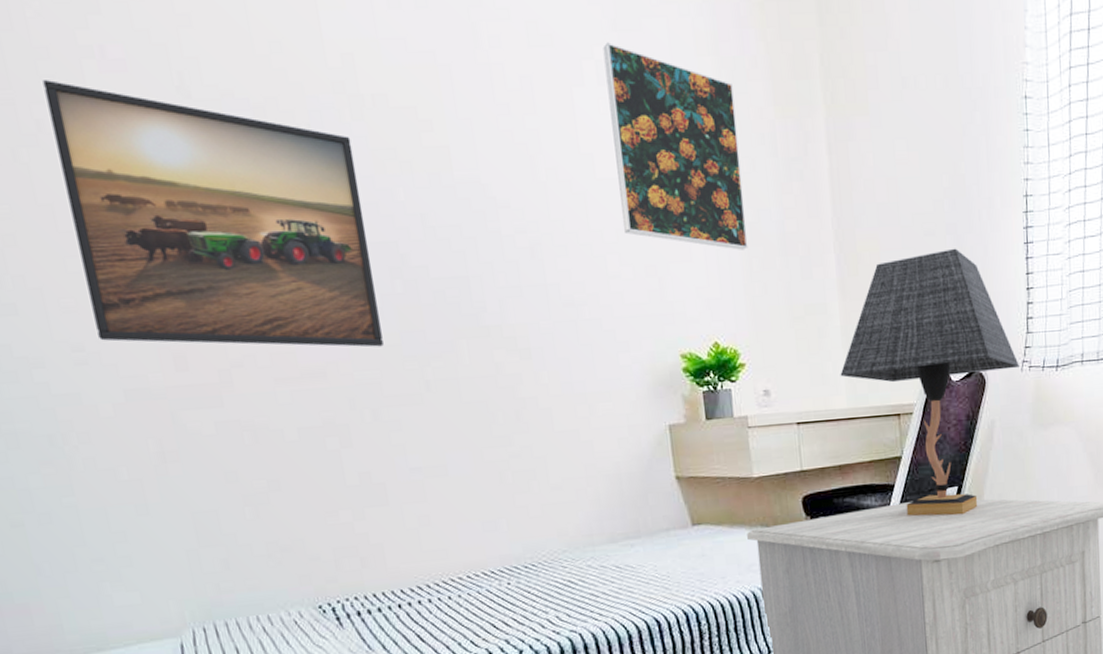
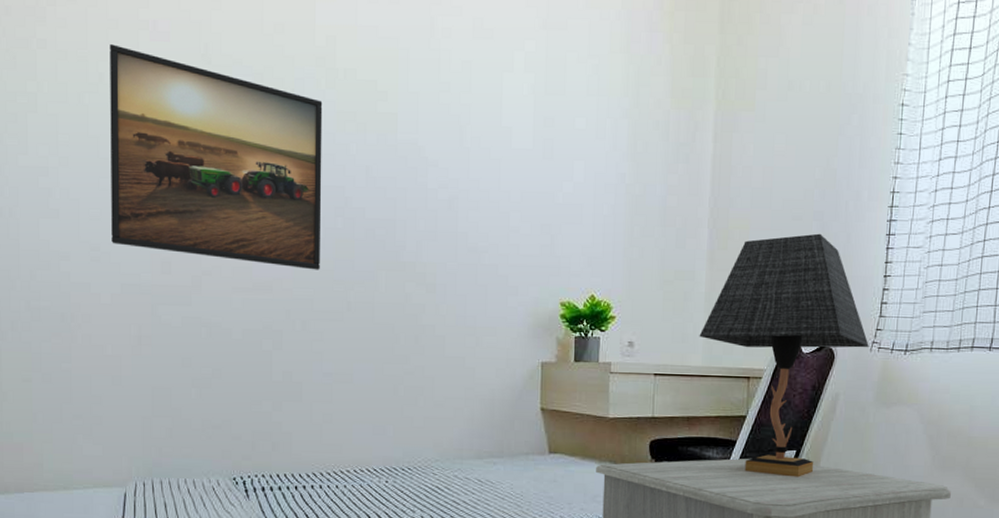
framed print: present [603,42,748,250] -> none [529,38,639,218]

